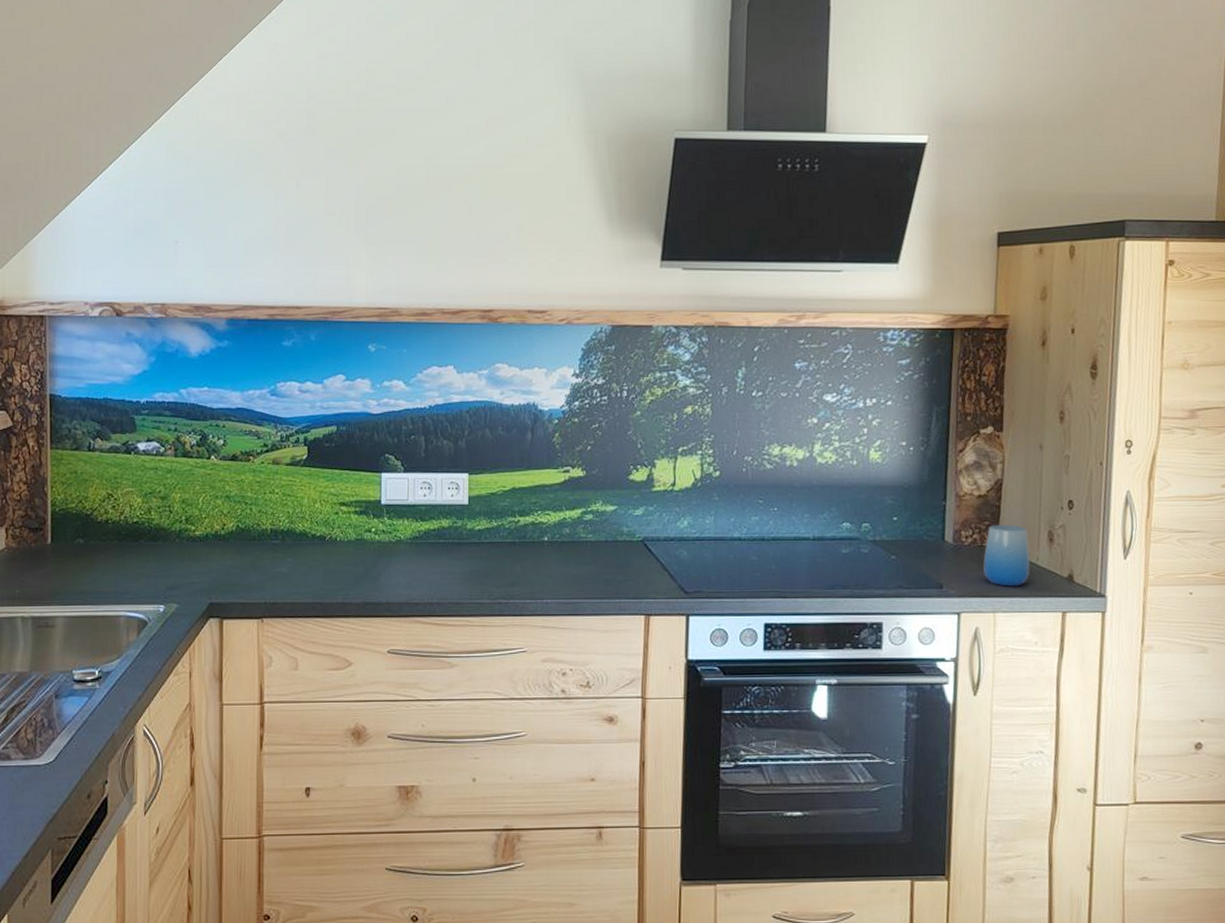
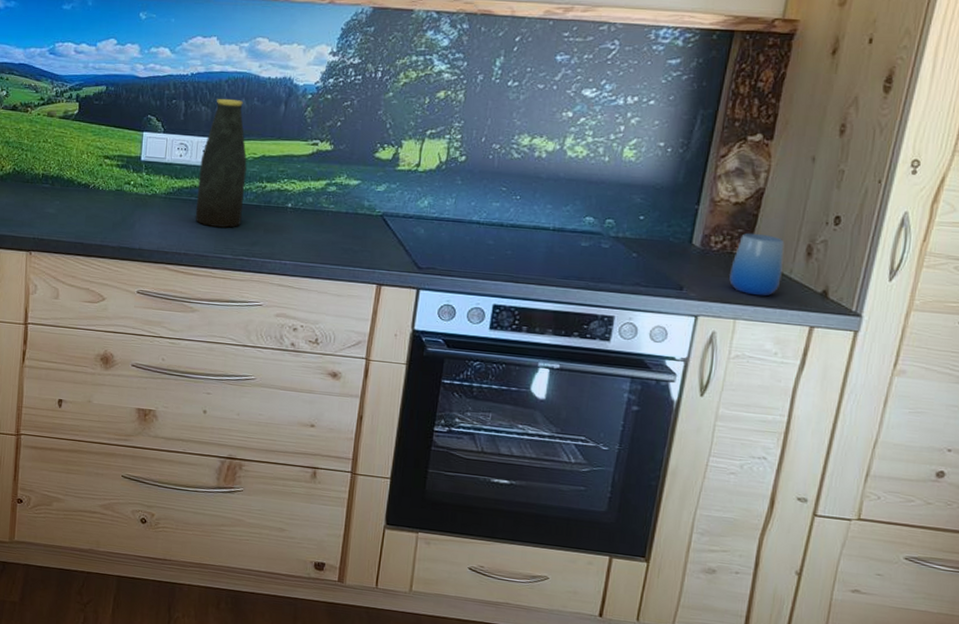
bottle: none [445,430,497,570] -> present [195,98,247,228]

